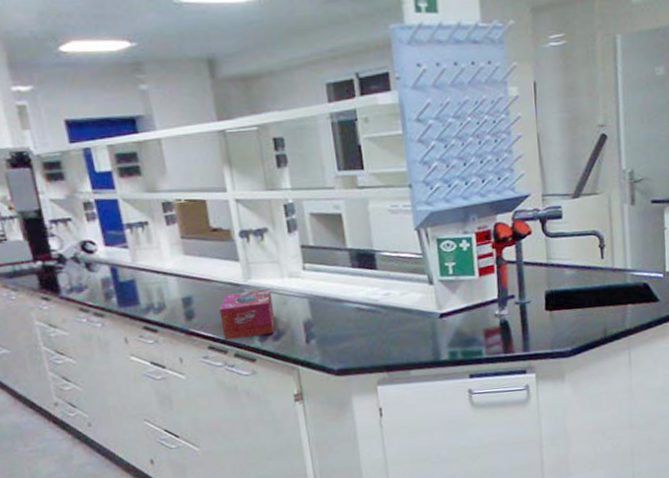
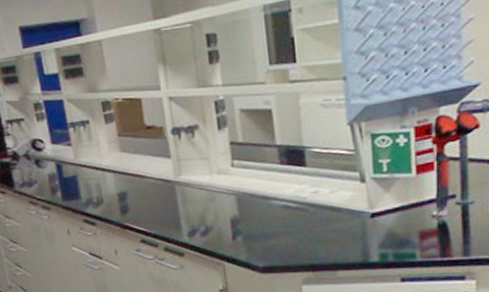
tissue box: present [219,289,275,340] -> none [151,185,203,234]

